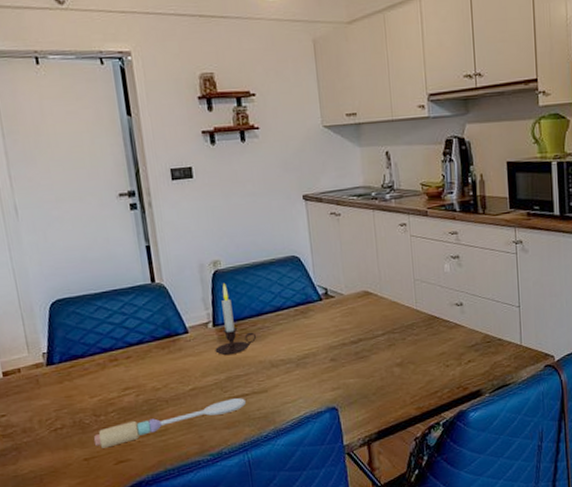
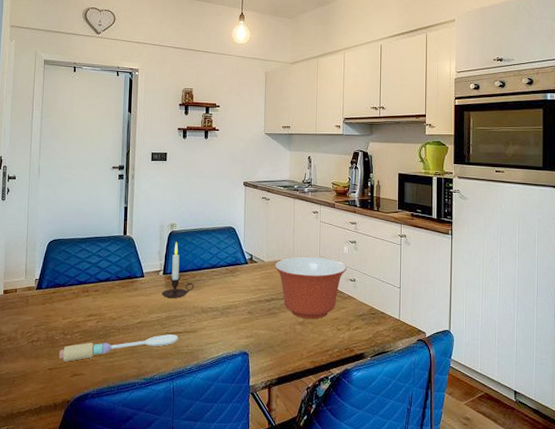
mixing bowl: none [357,281,451,359] -> present [274,256,348,319]

